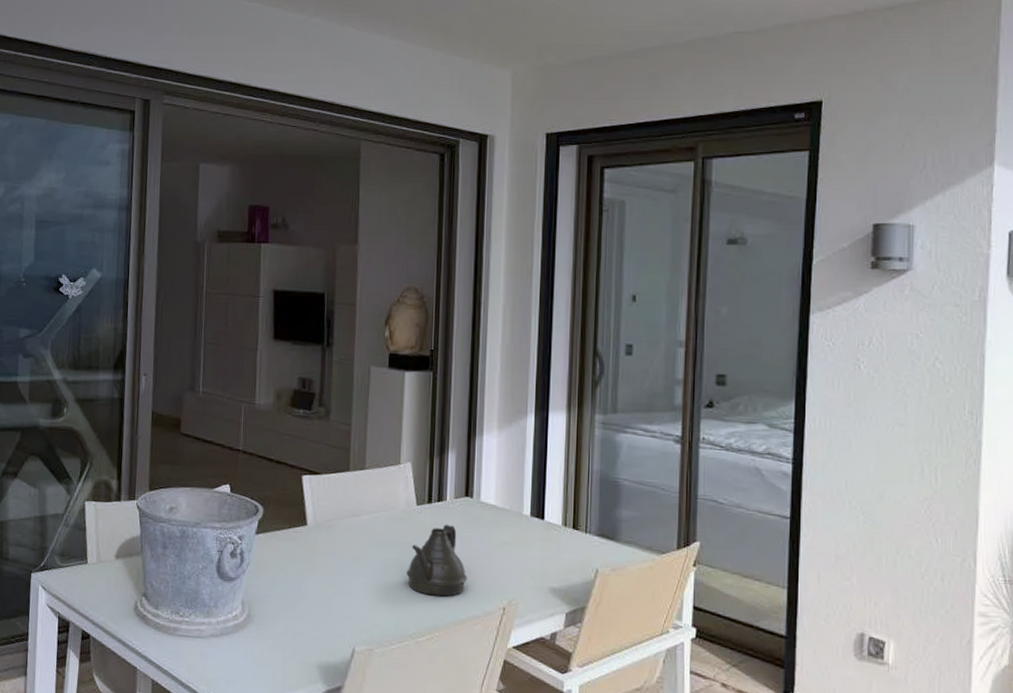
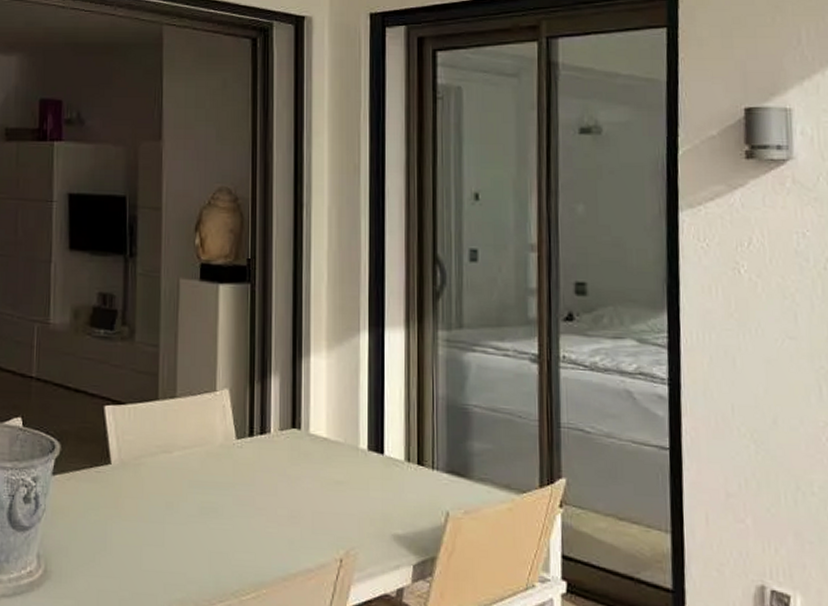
teapot: present [406,525,468,597] -> none [226,461,297,547]

